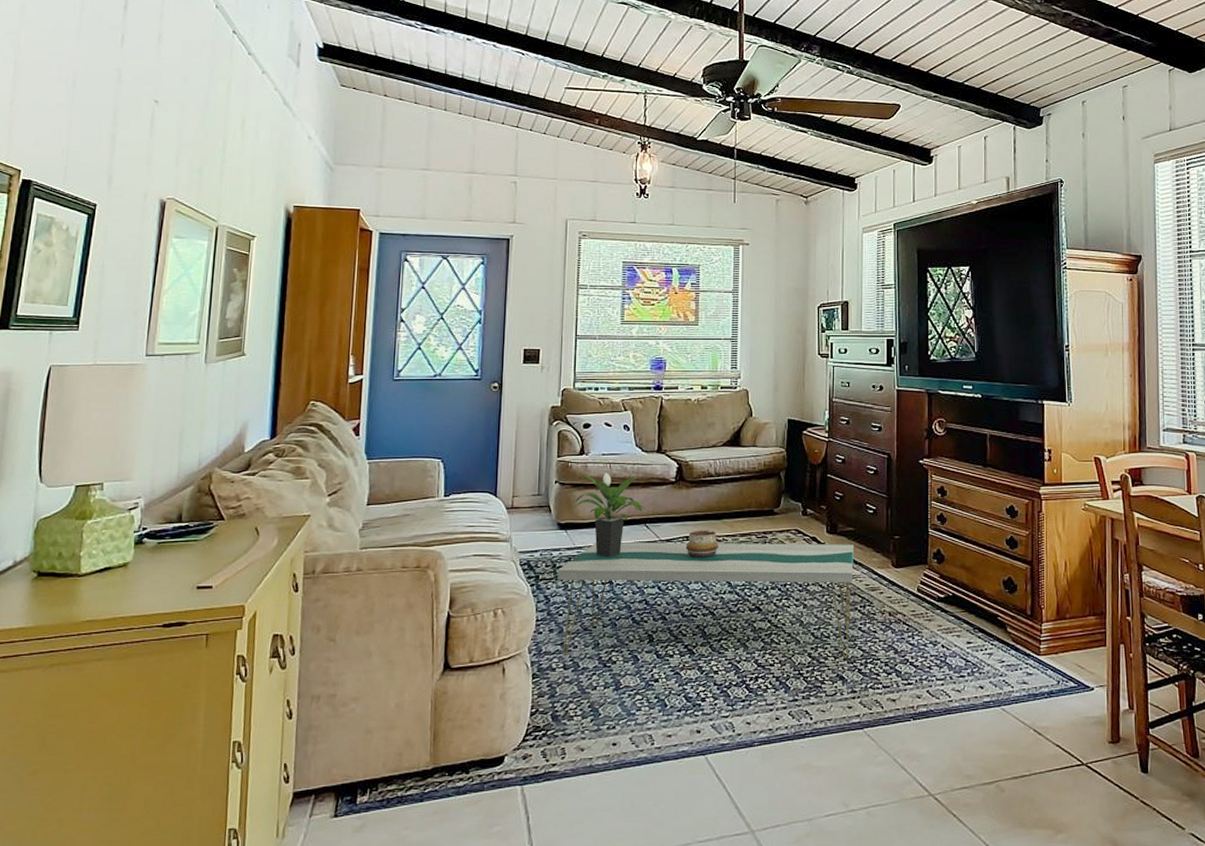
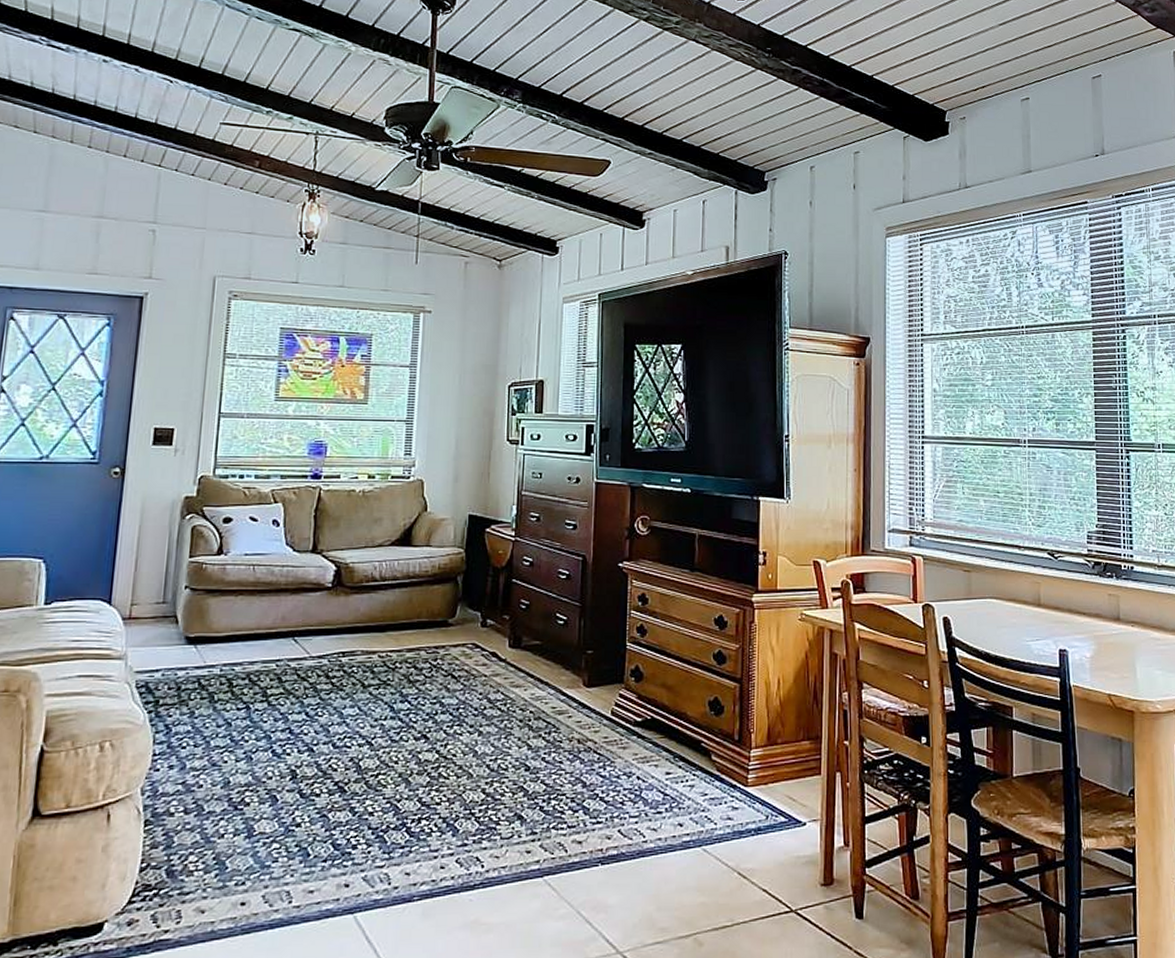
coffee table: present [558,542,855,658] -> none [182,659,541,797]
potted plant: present [573,473,646,557] -> none [206,576,295,678]
decorative bowl: present [686,530,719,558] -> none [341,644,382,678]

